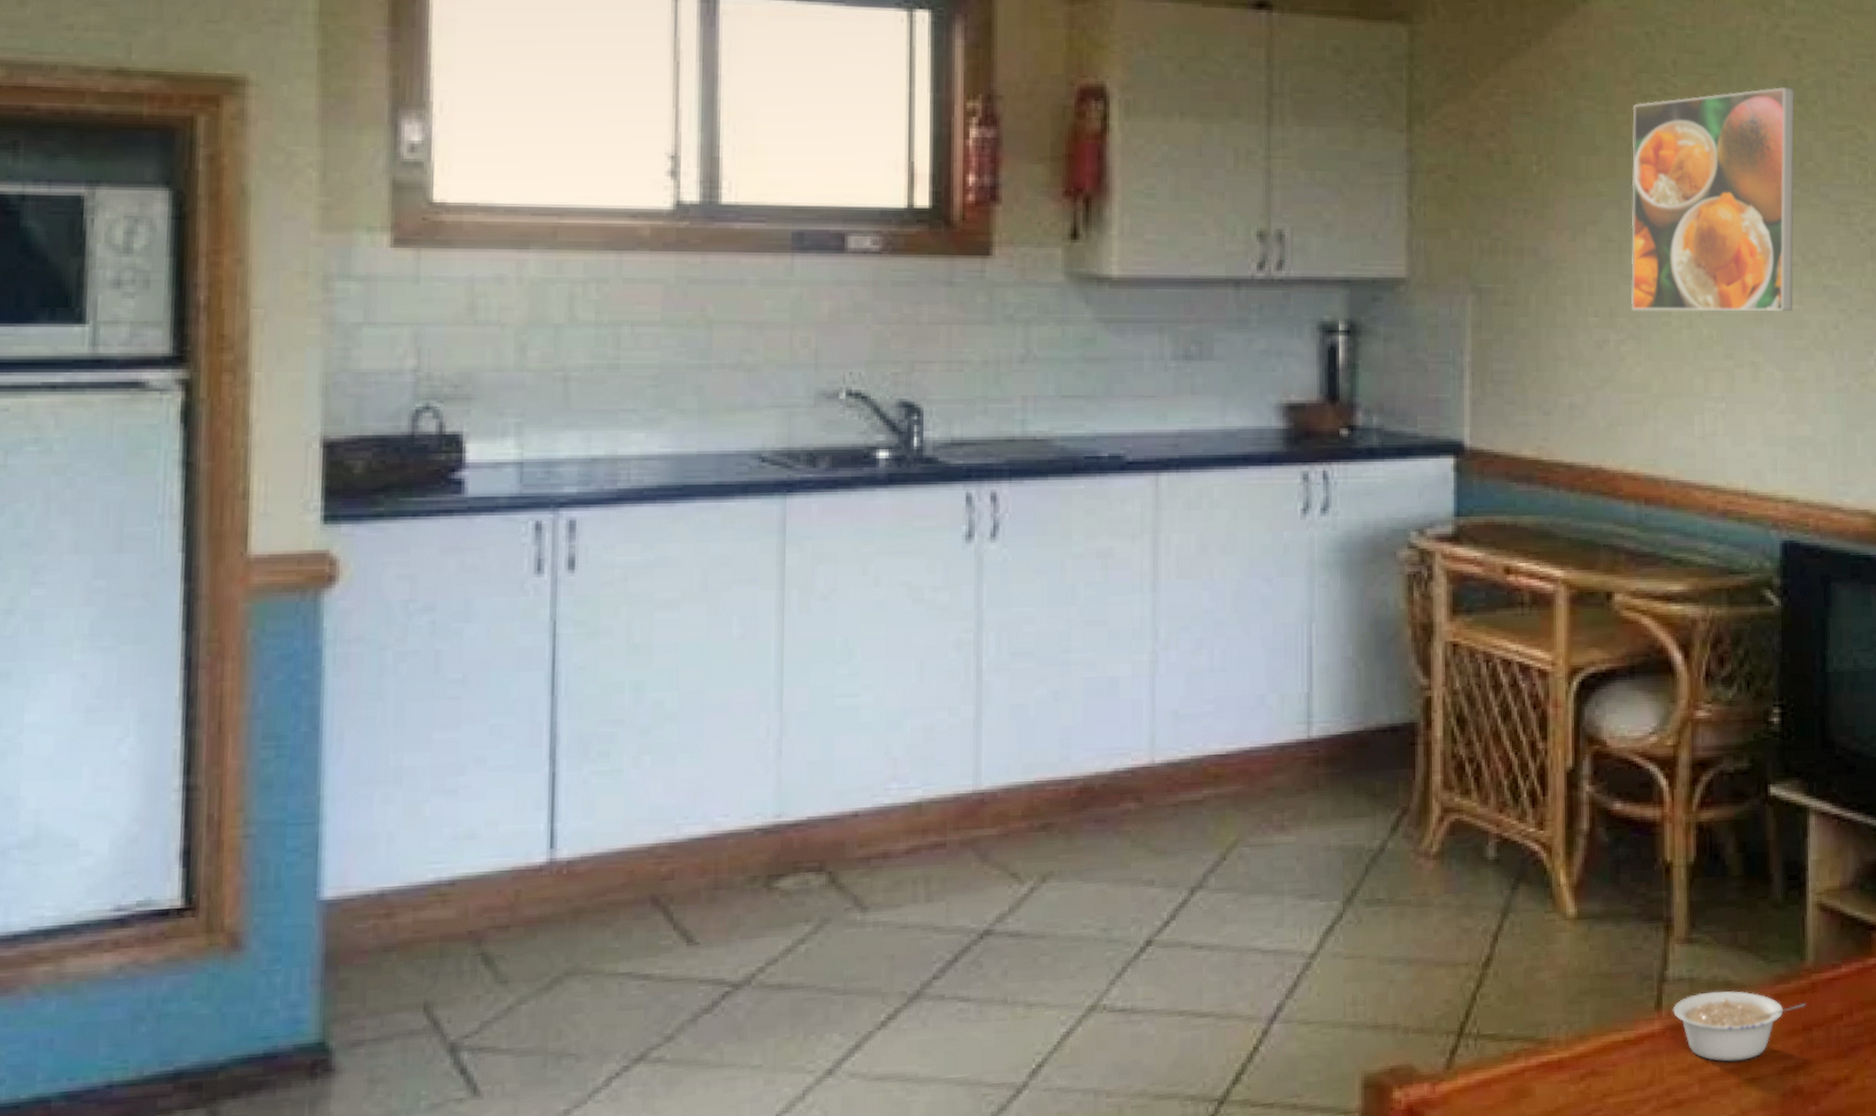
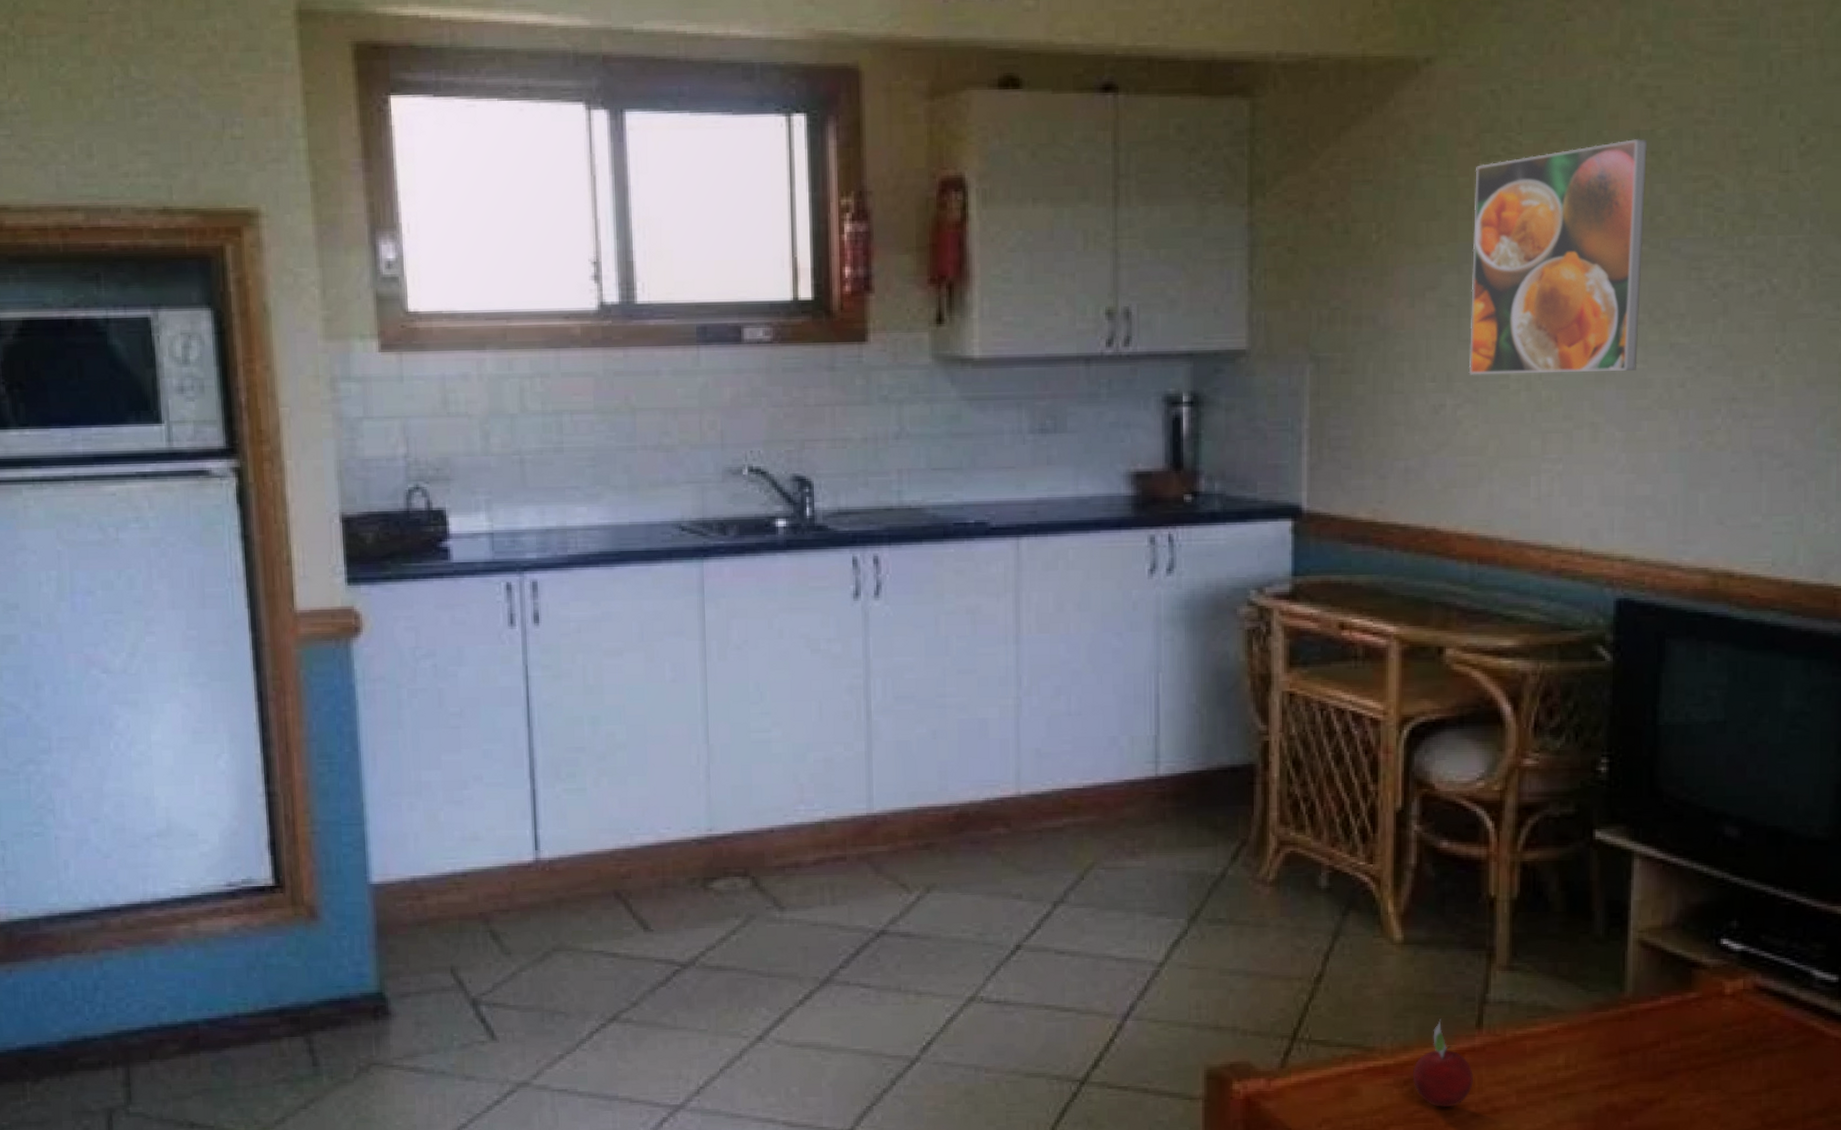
fruit: none [1590,1001,1654,1104] -> present [1413,1018,1473,1108]
legume: present [1673,991,1807,1062] -> none [1493,1014,1624,1077]

